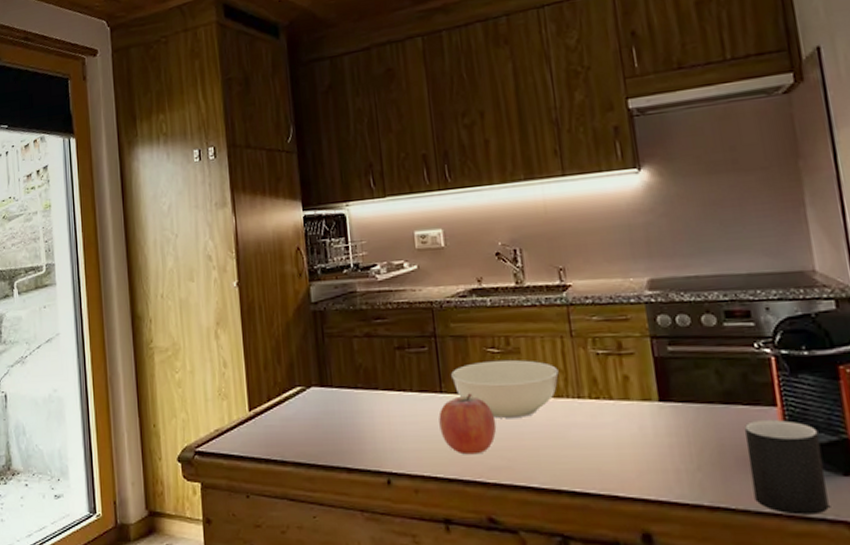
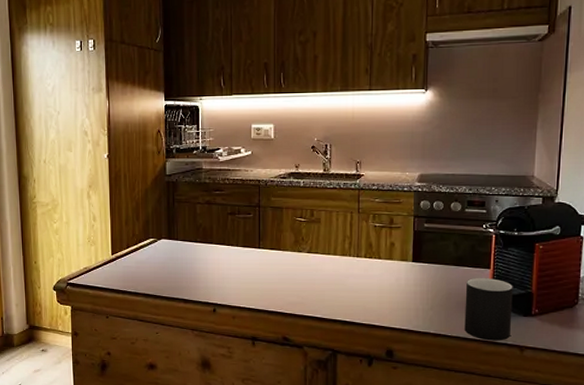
fruit: present [439,393,497,455] -> none [256,250,297,293]
bowl: present [450,359,559,418] -> none [267,226,346,268]

